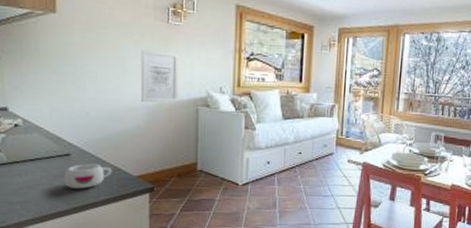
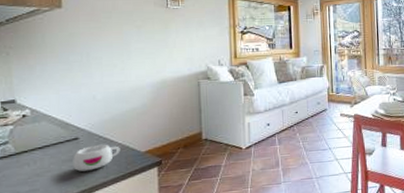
wall art: present [140,49,179,103] -> none [143,33,181,82]

